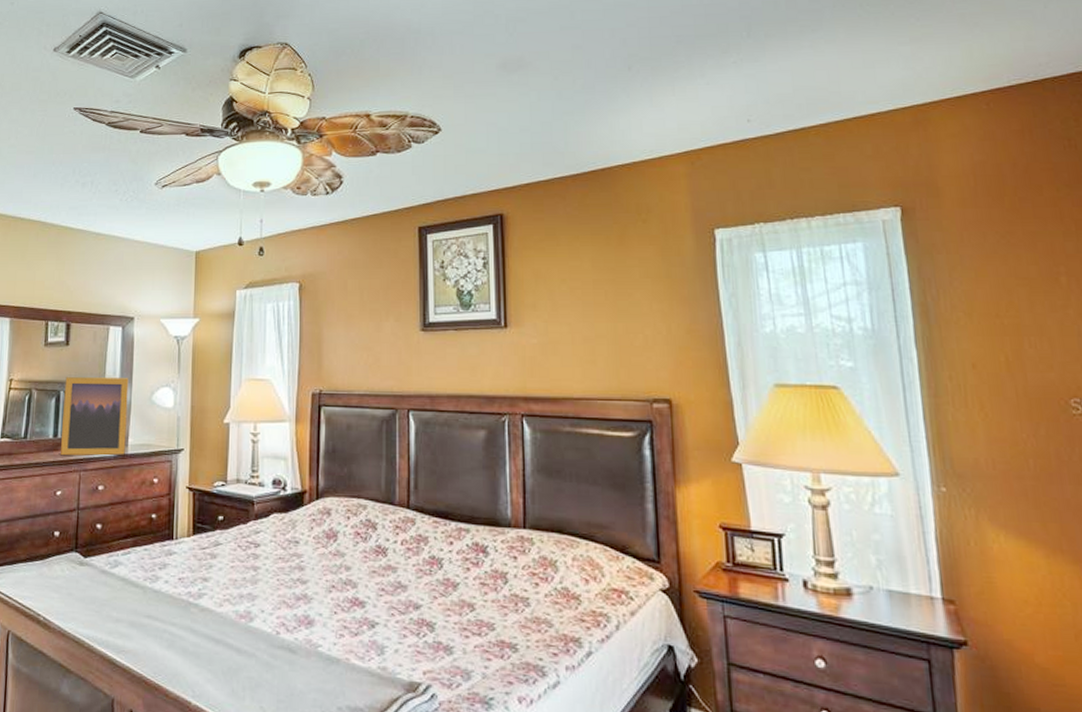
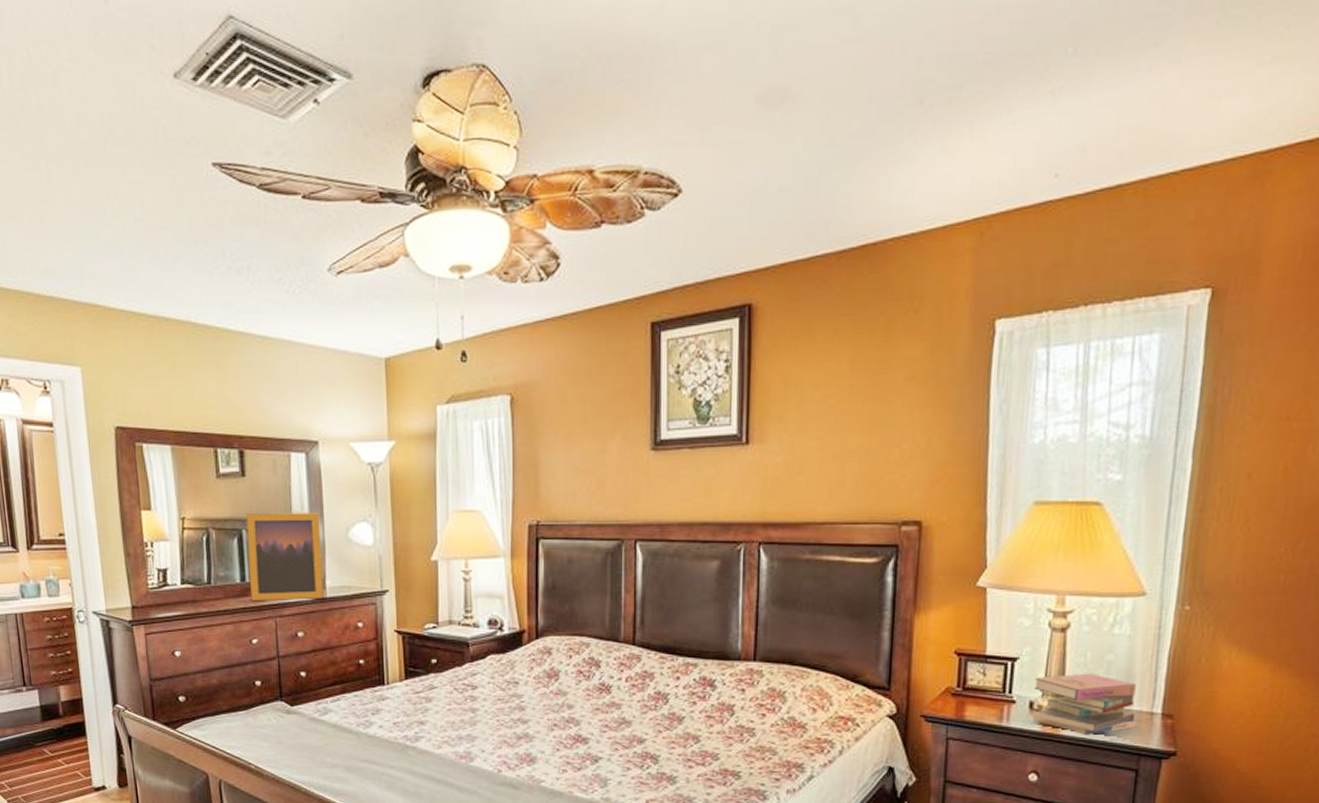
books: none [805,552,918,620] -> present [1032,673,1137,736]

